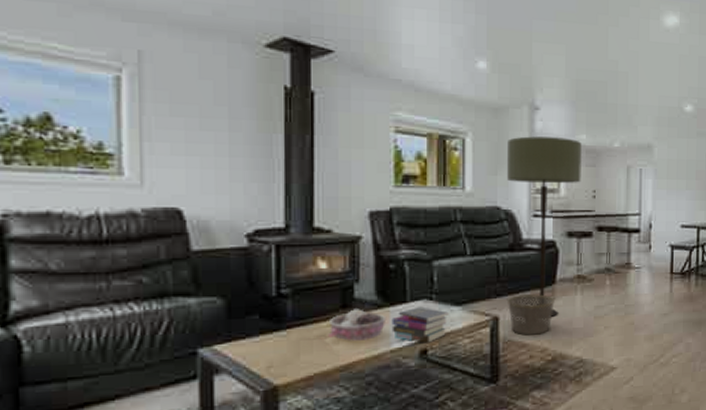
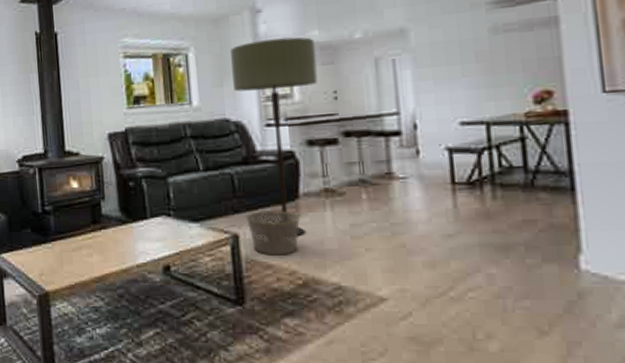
decorative basket: present [328,309,387,341] -> none [83,224,131,255]
books: present [391,306,449,343] -> none [135,223,188,259]

